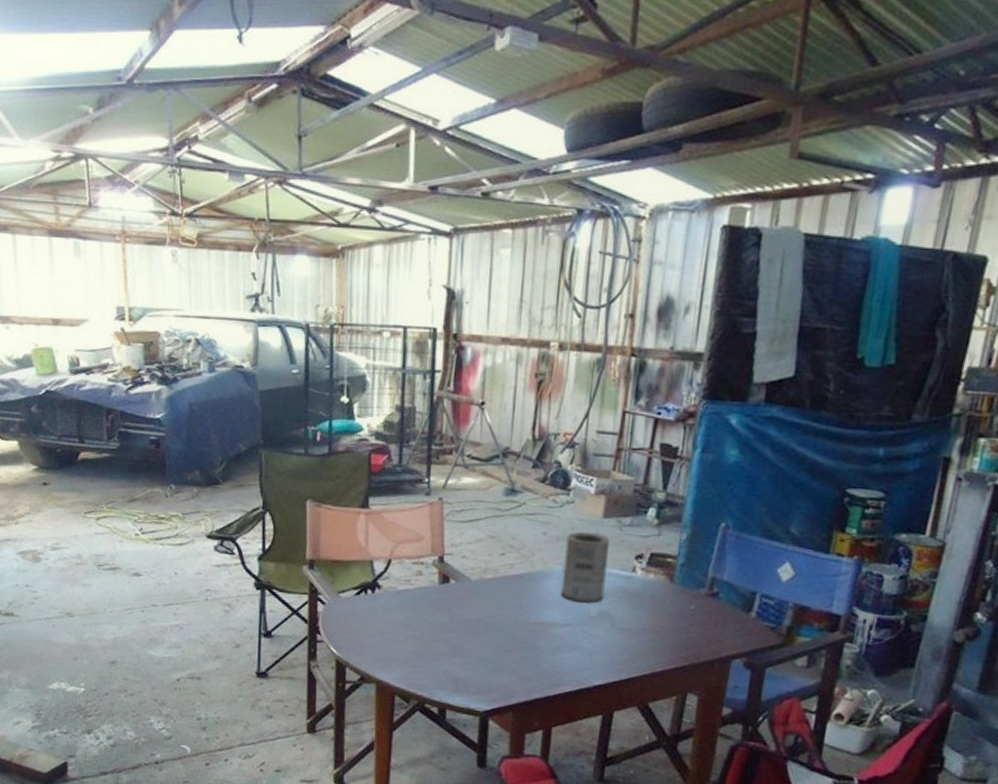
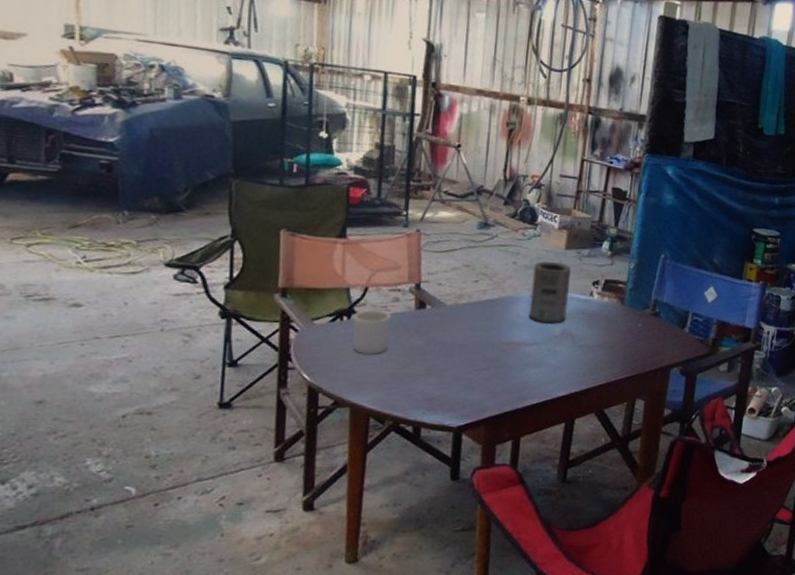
mug: none [376,583,414,631] -> present [352,309,391,355]

